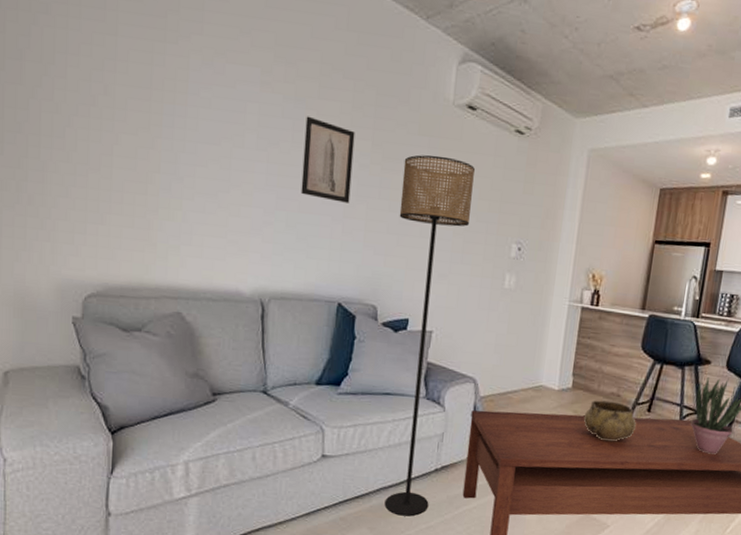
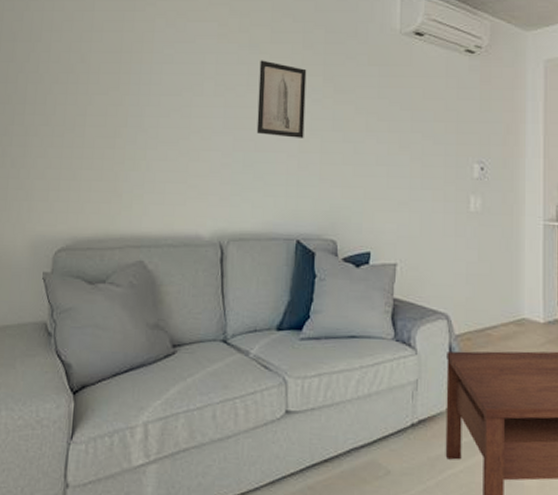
floor lamp: present [384,155,476,517] -> none [354,83,428,484]

